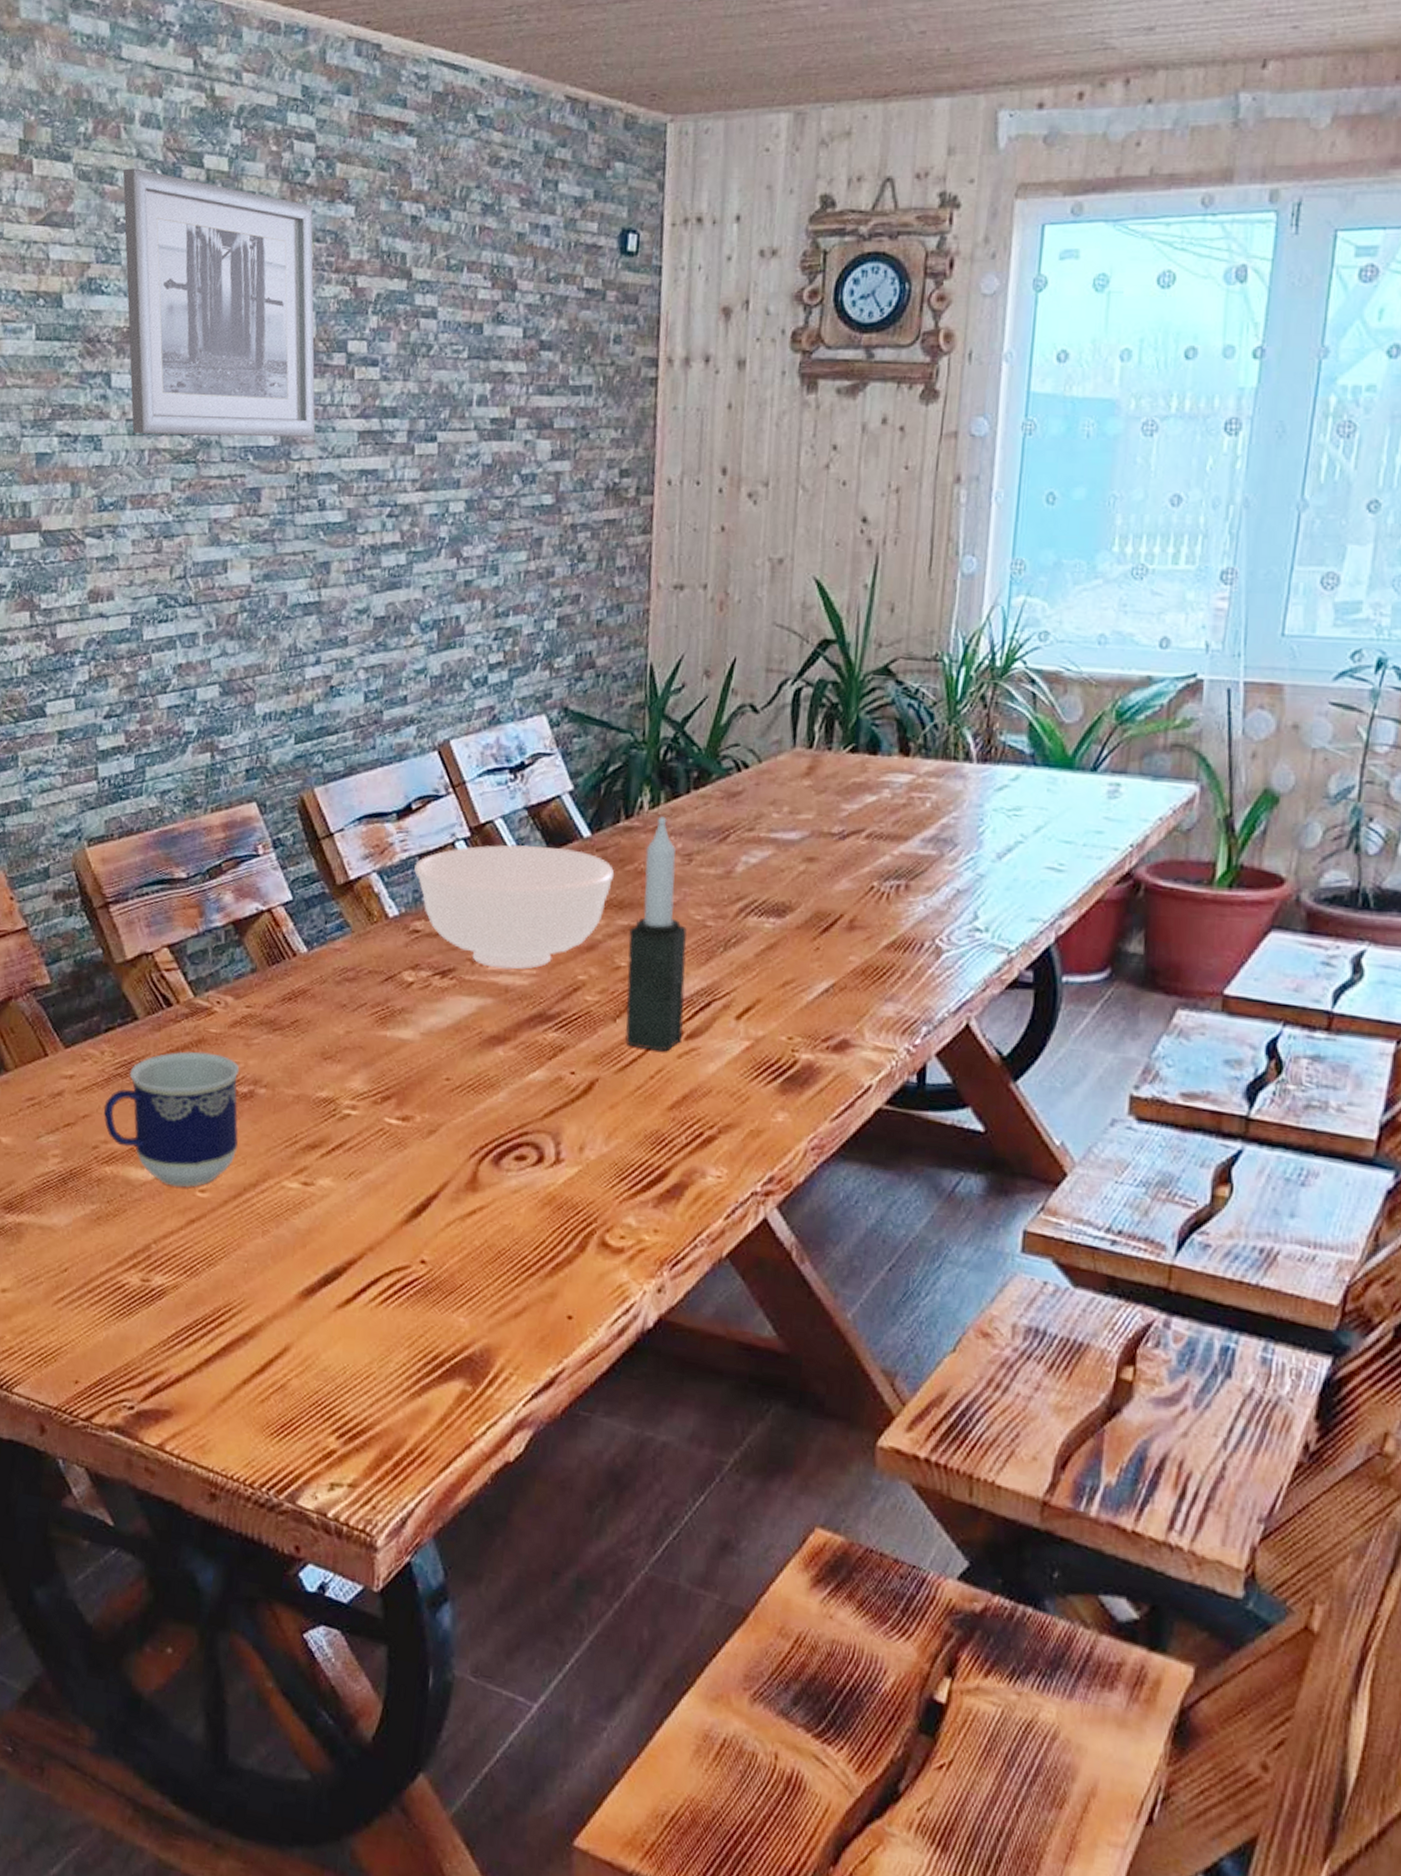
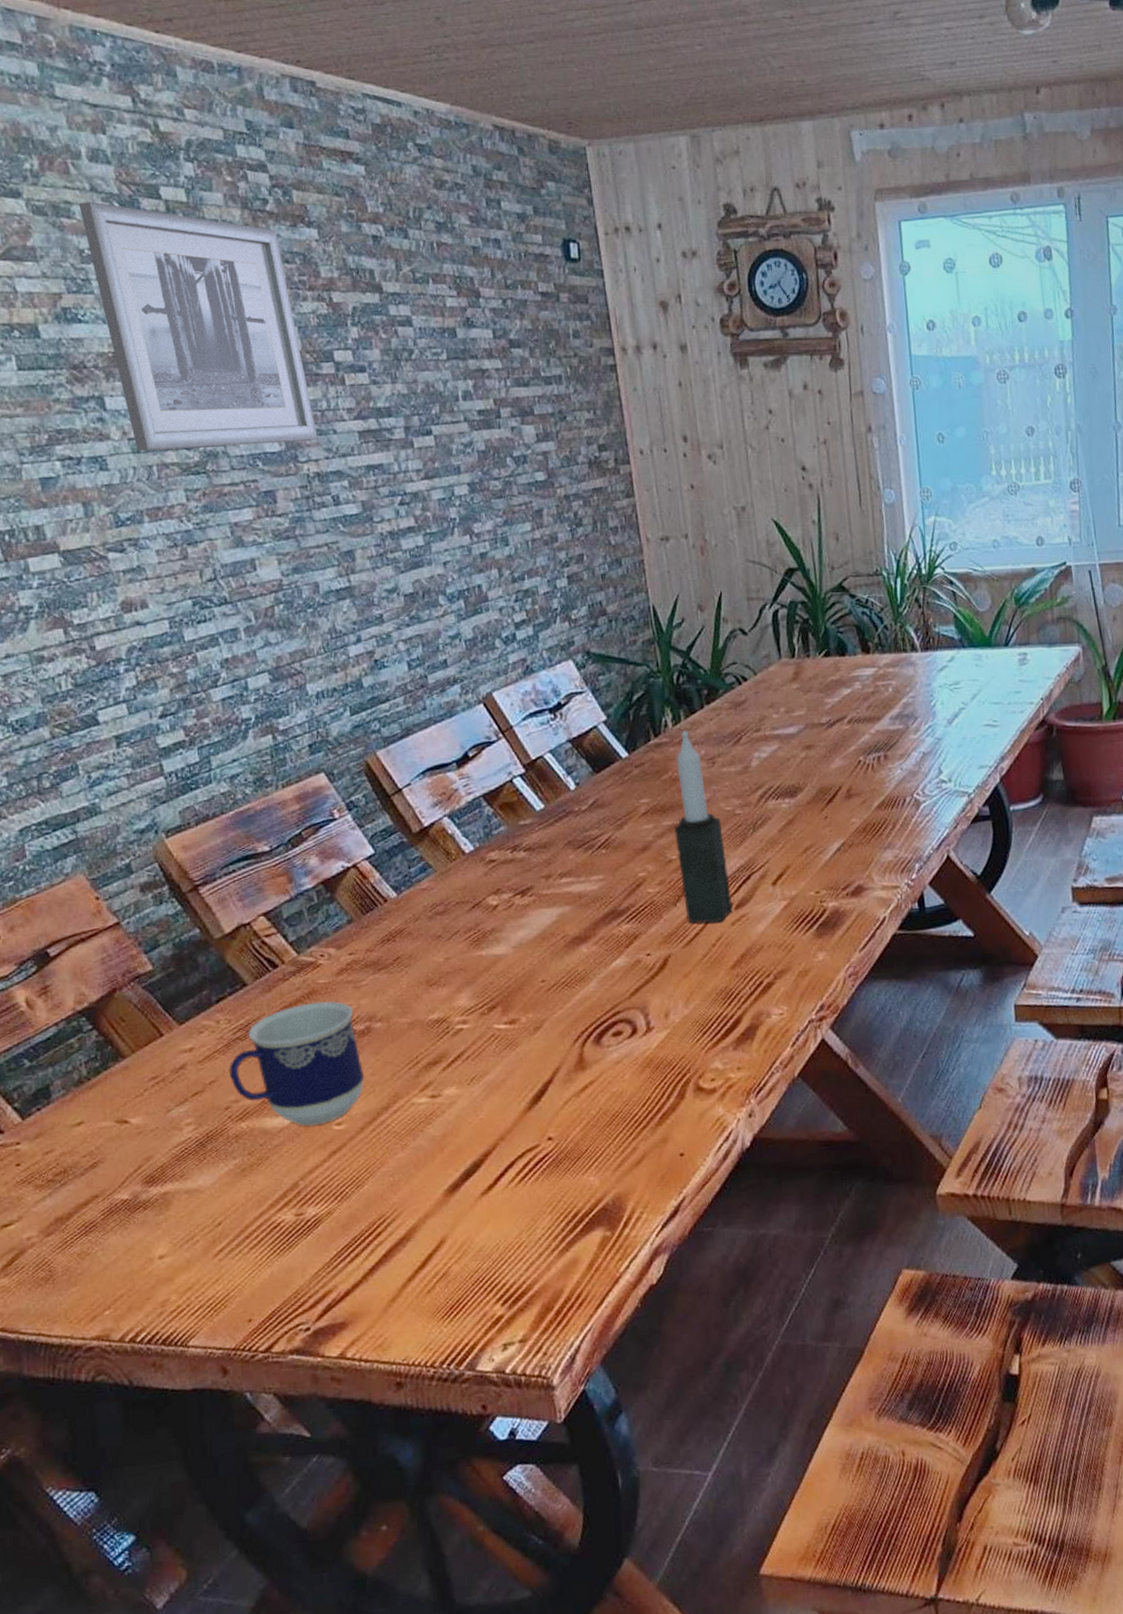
bowl: present [414,844,615,970] -> none [481,769,654,880]

